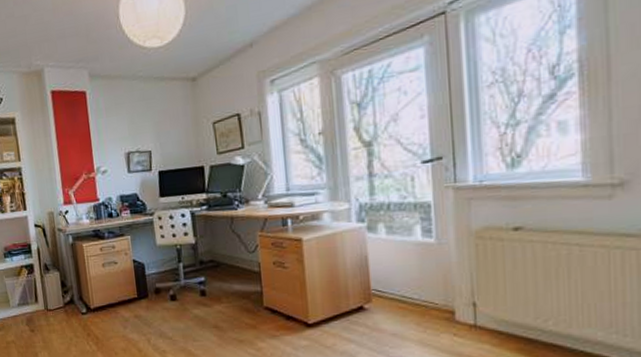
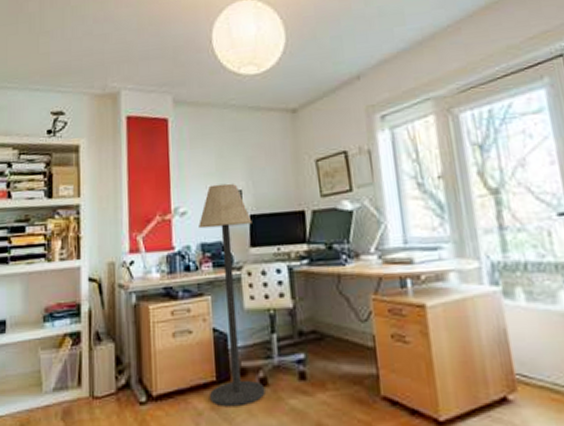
floor lamp: none [117,145,175,316] -> present [198,183,265,407]

